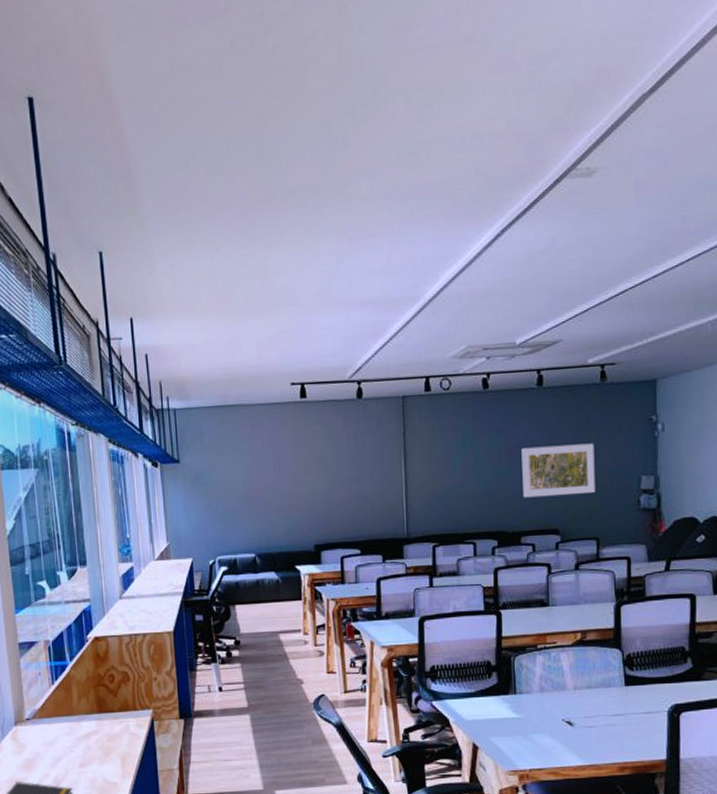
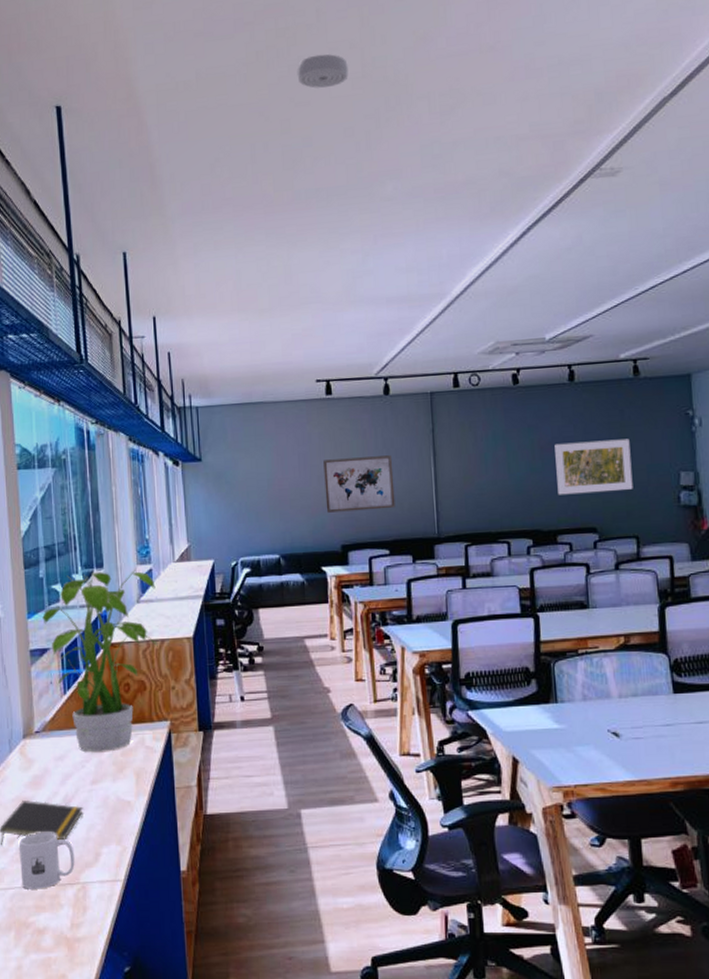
potted plant: none [29,567,140,738] -> present [42,569,158,752]
smoke detector: none [272,43,325,81] -> present [297,54,348,89]
wall art: none [298,458,367,514] -> present [323,455,395,513]

